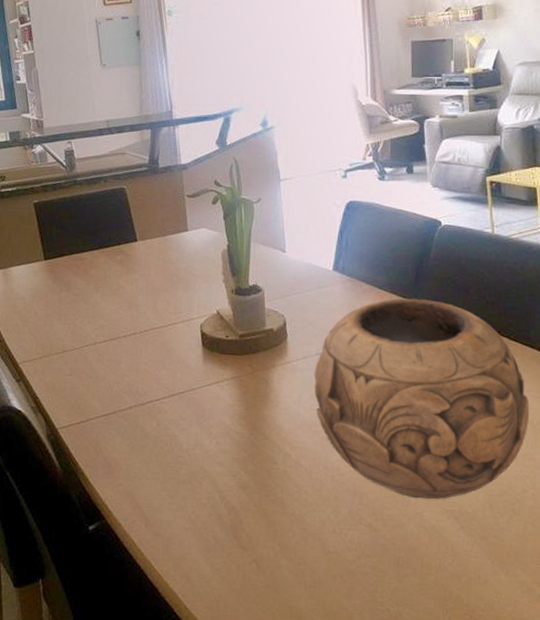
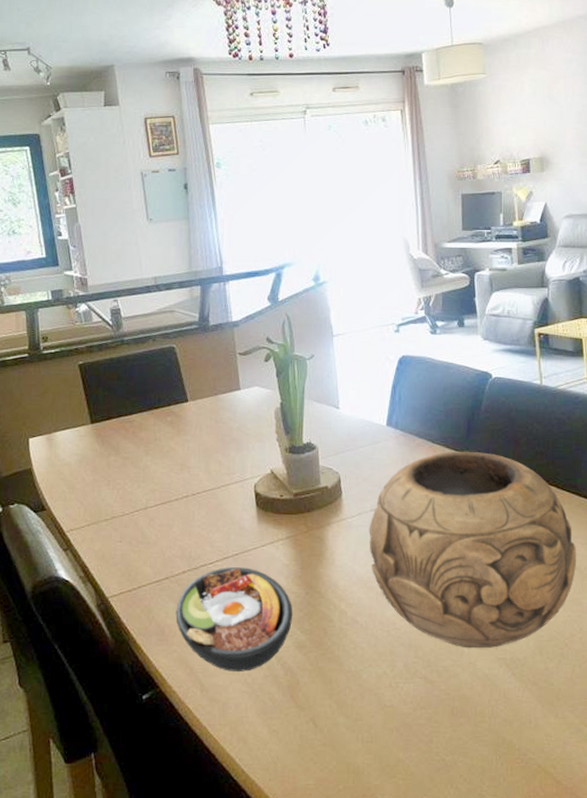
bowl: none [122,404,237,509] -> present [176,567,293,672]

